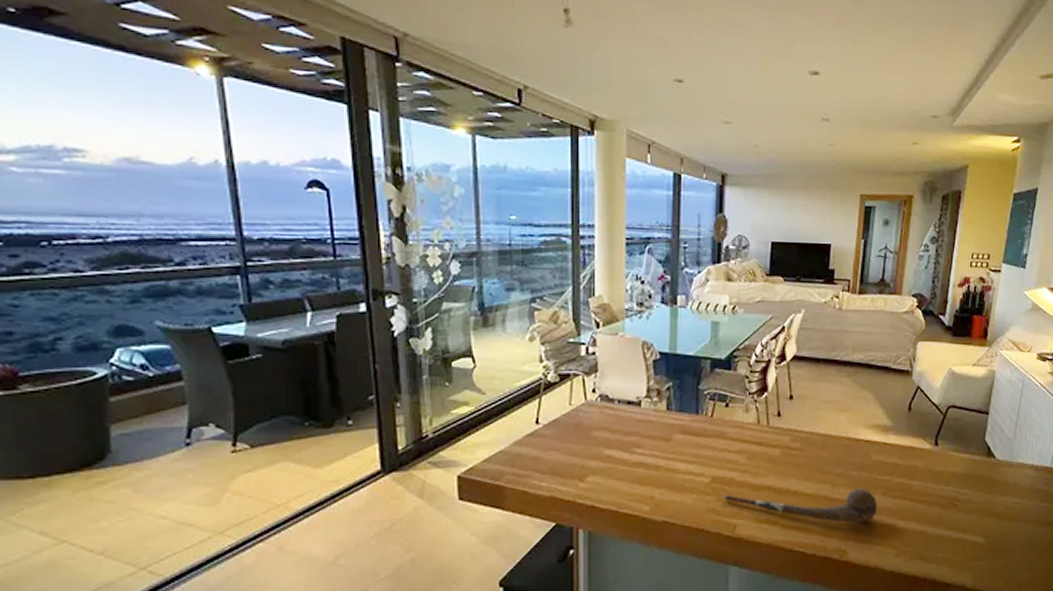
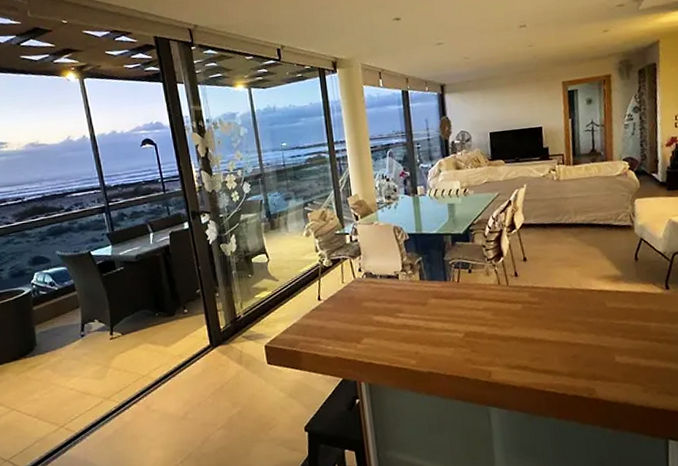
spoon: present [724,488,878,523] -> none [477,332,620,364]

